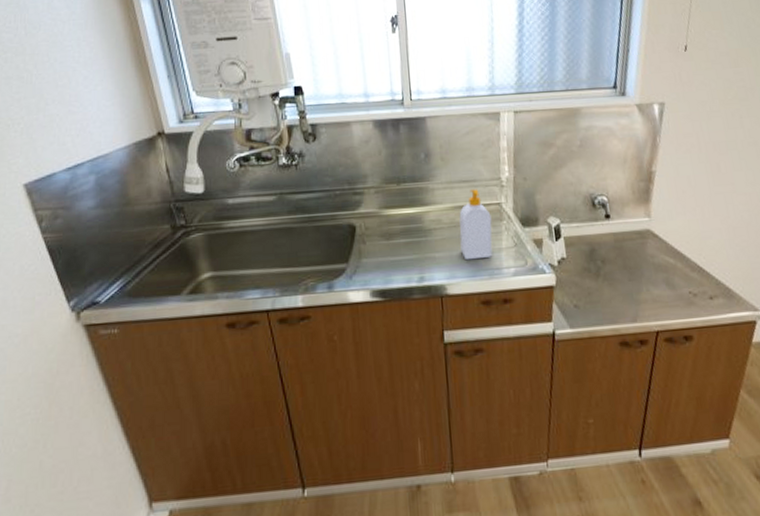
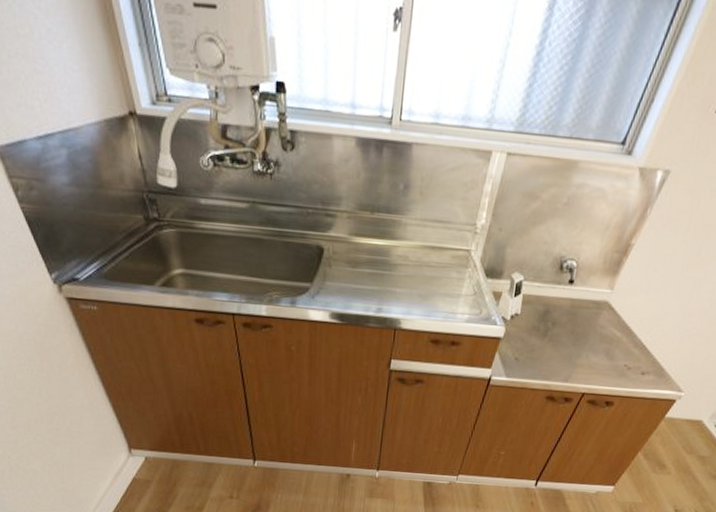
soap bottle: present [459,189,493,261] -> none [421,231,458,301]

